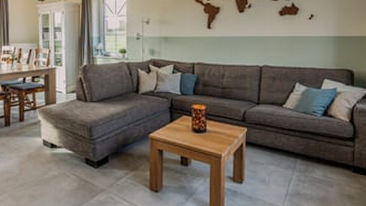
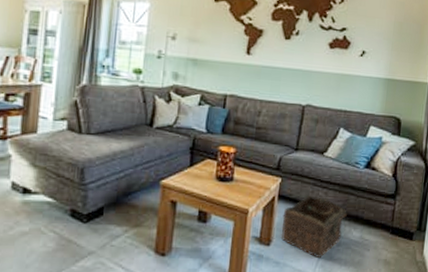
basket: none [251,142,309,193] -> present [280,196,347,258]

